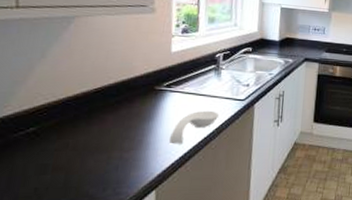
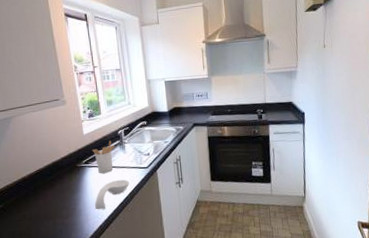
utensil holder: none [178,64,209,101] -> present [92,141,115,173]

